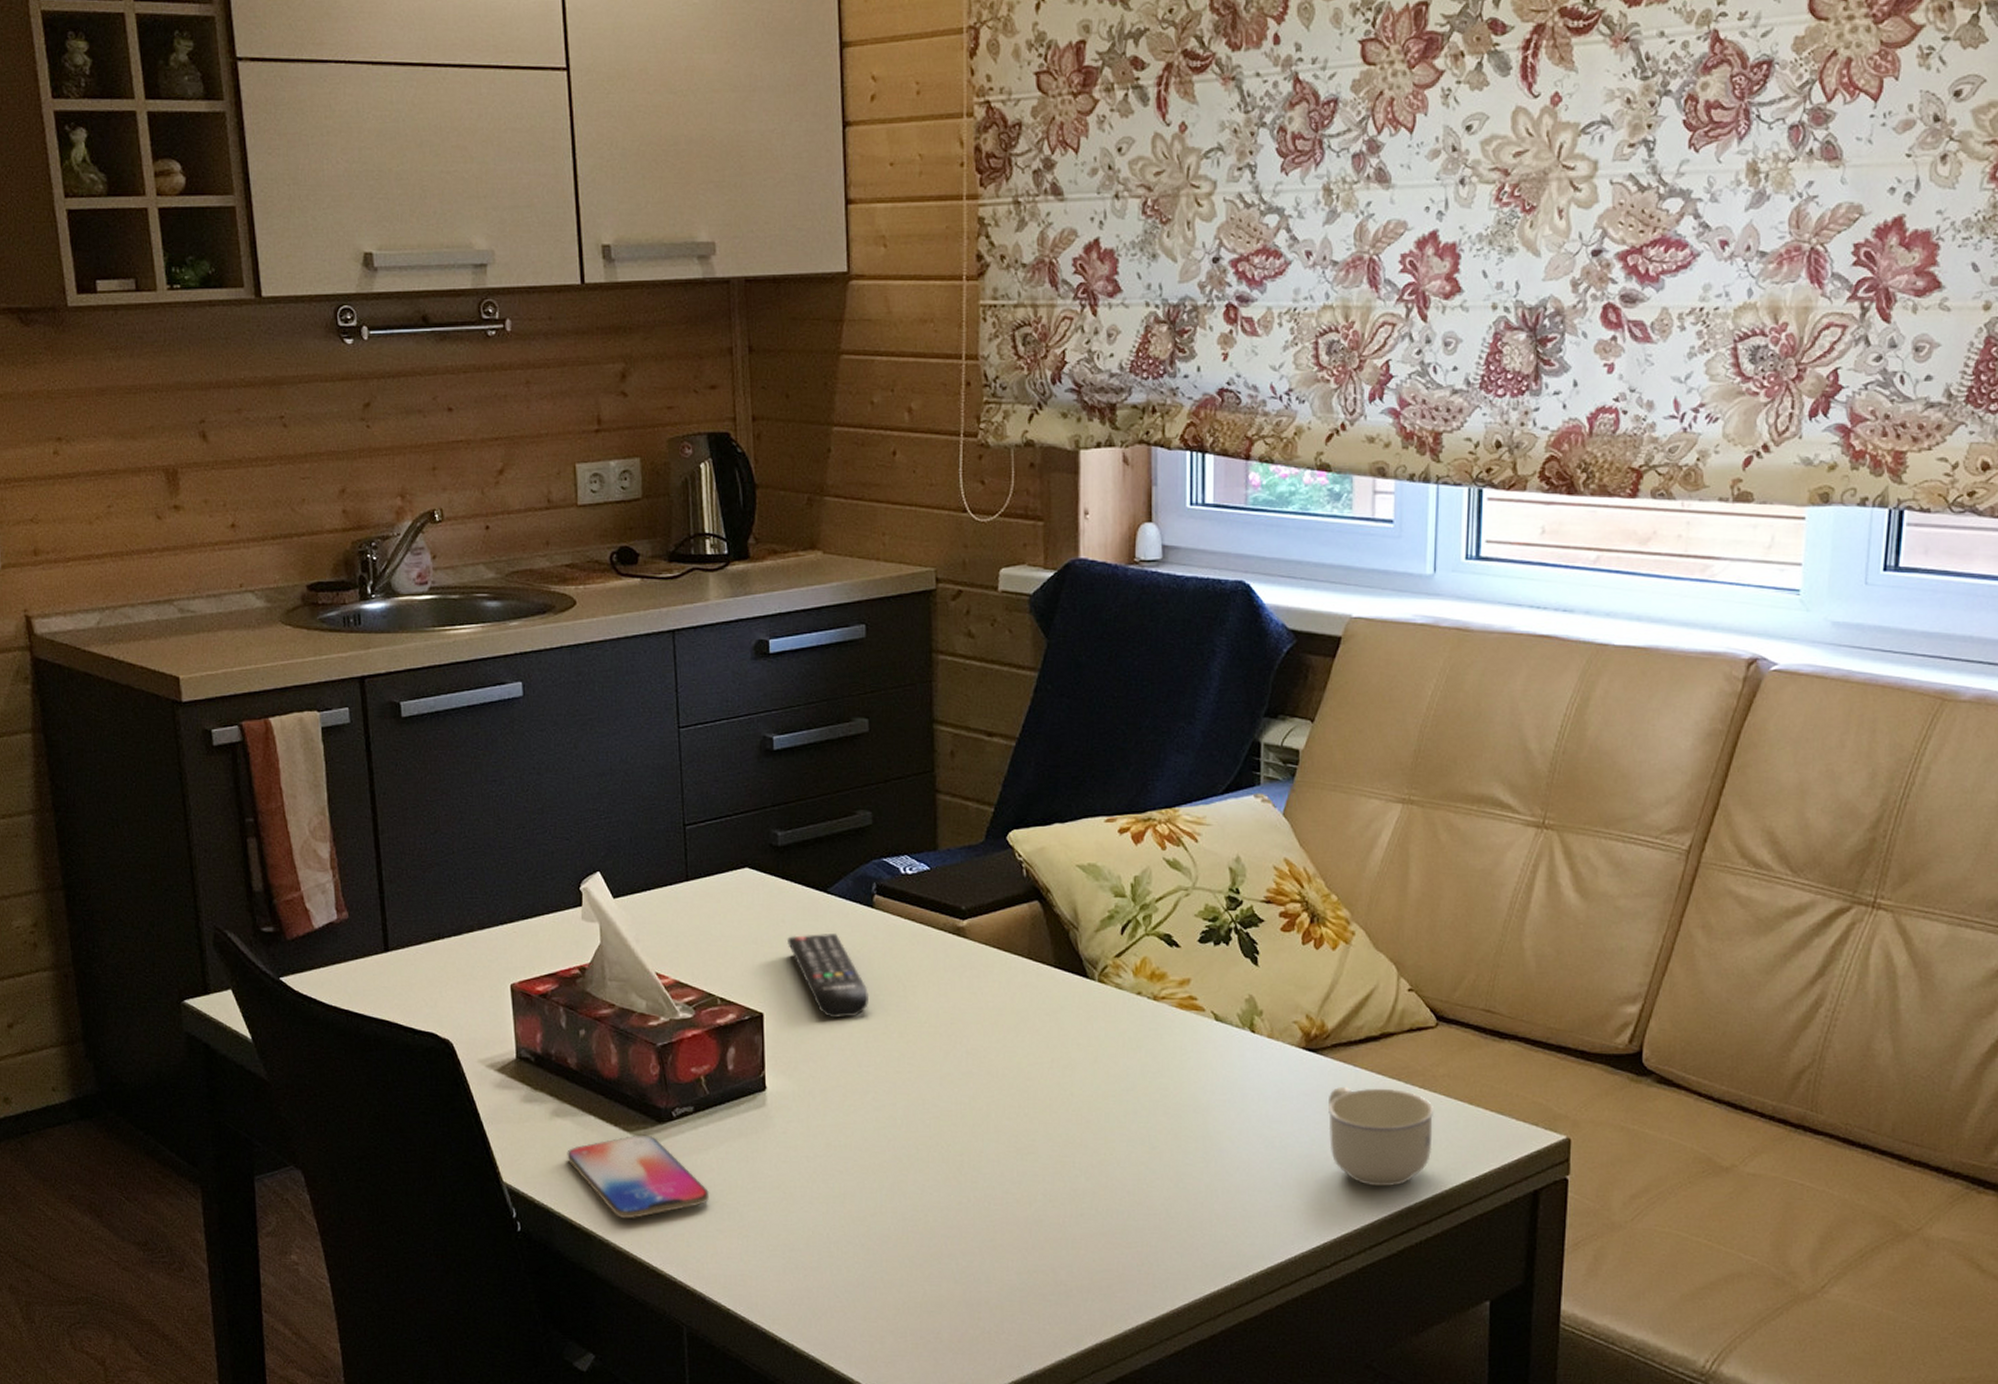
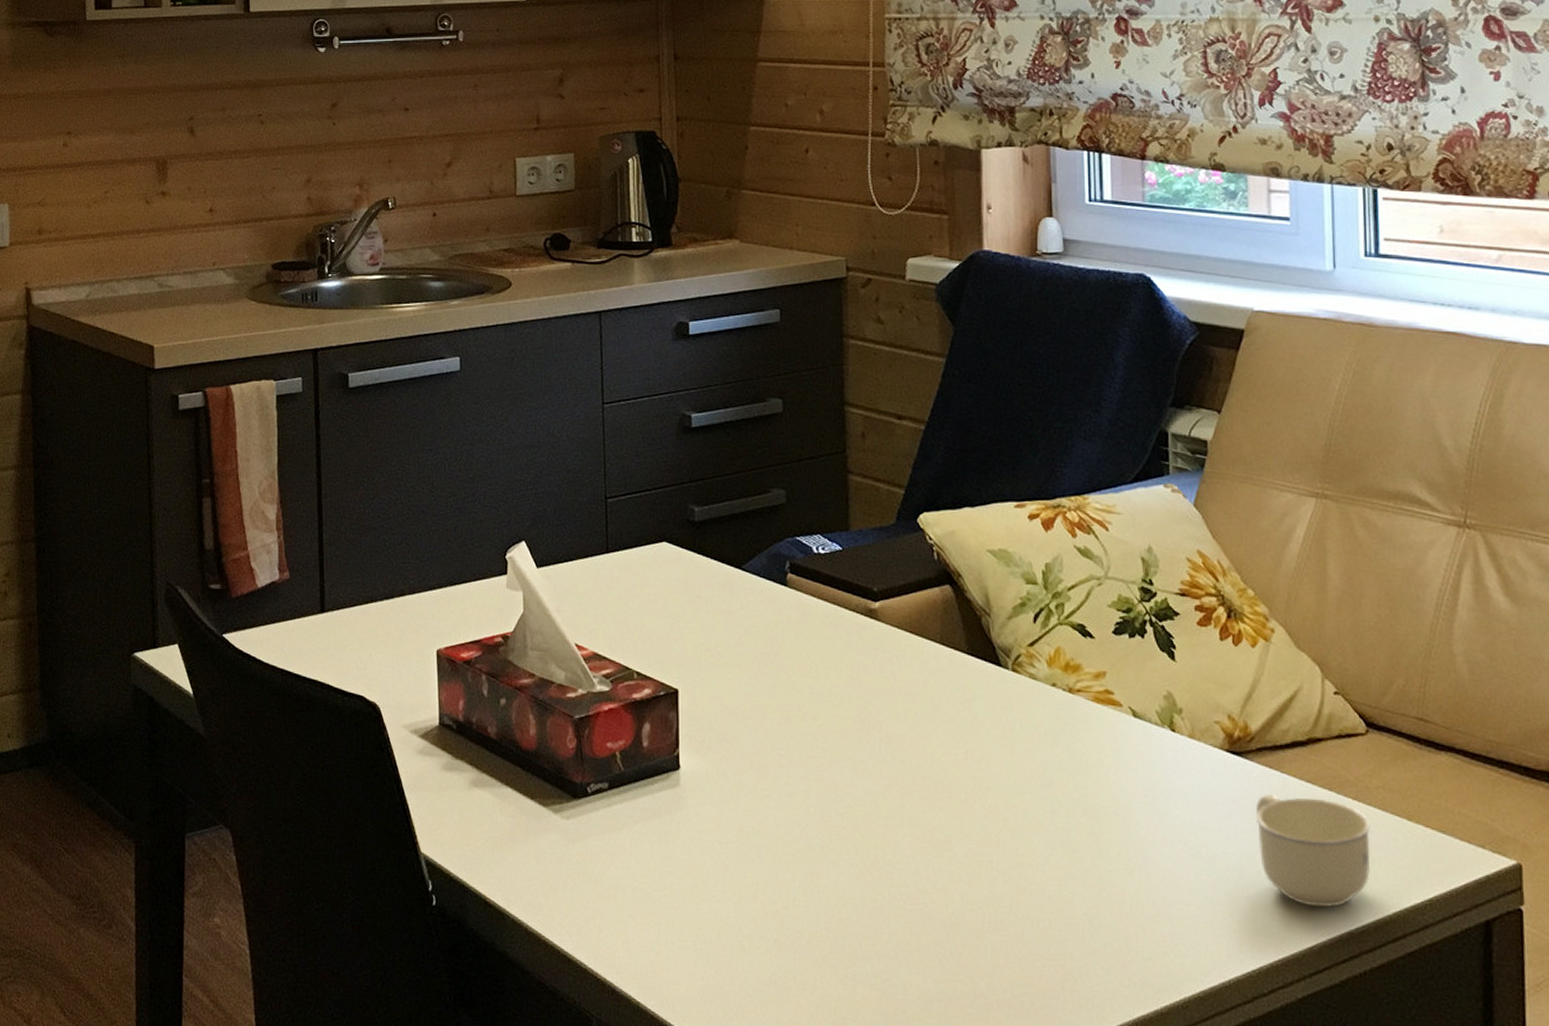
smartphone: present [567,1135,710,1218] -> none [483,810,623,898]
remote control: present [786,934,870,1019] -> none [702,610,783,698]

